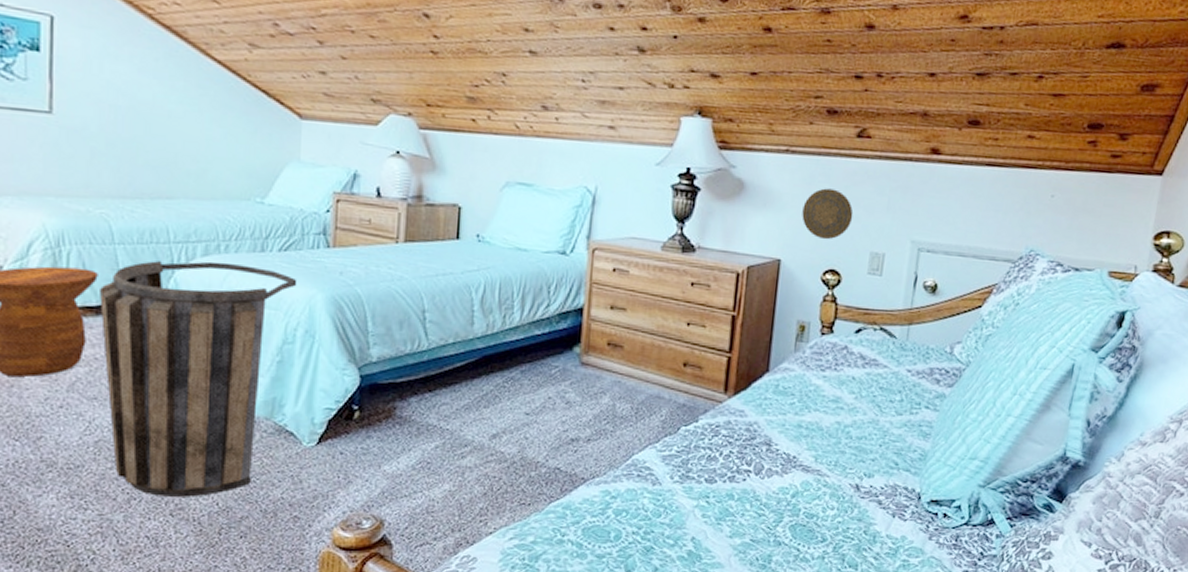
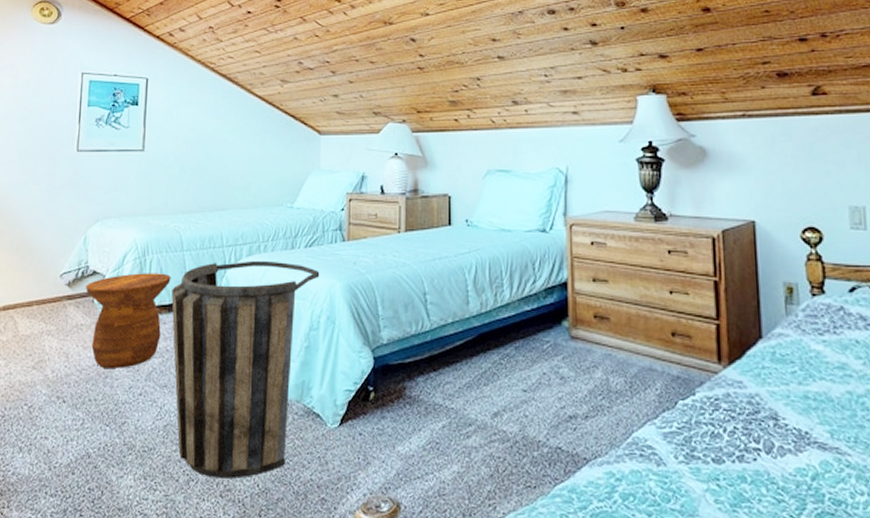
decorative plate: present [802,188,854,240] -> none [769,147,823,198]

